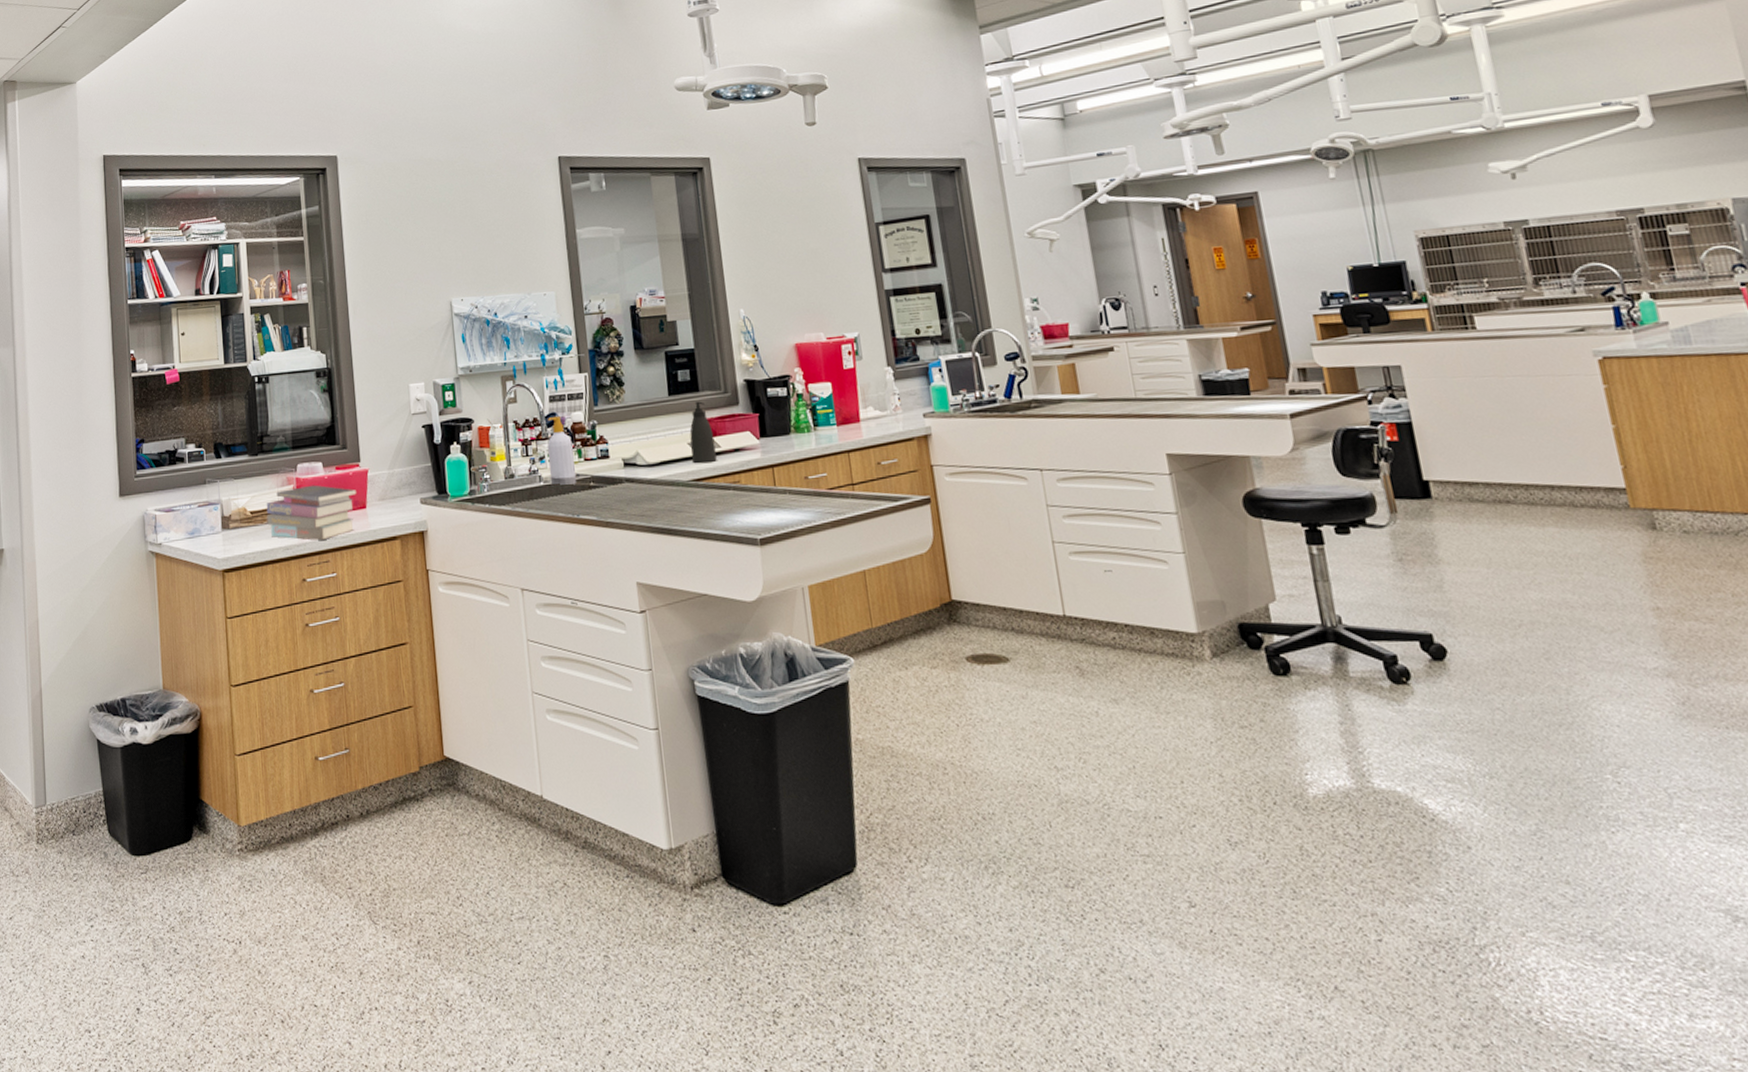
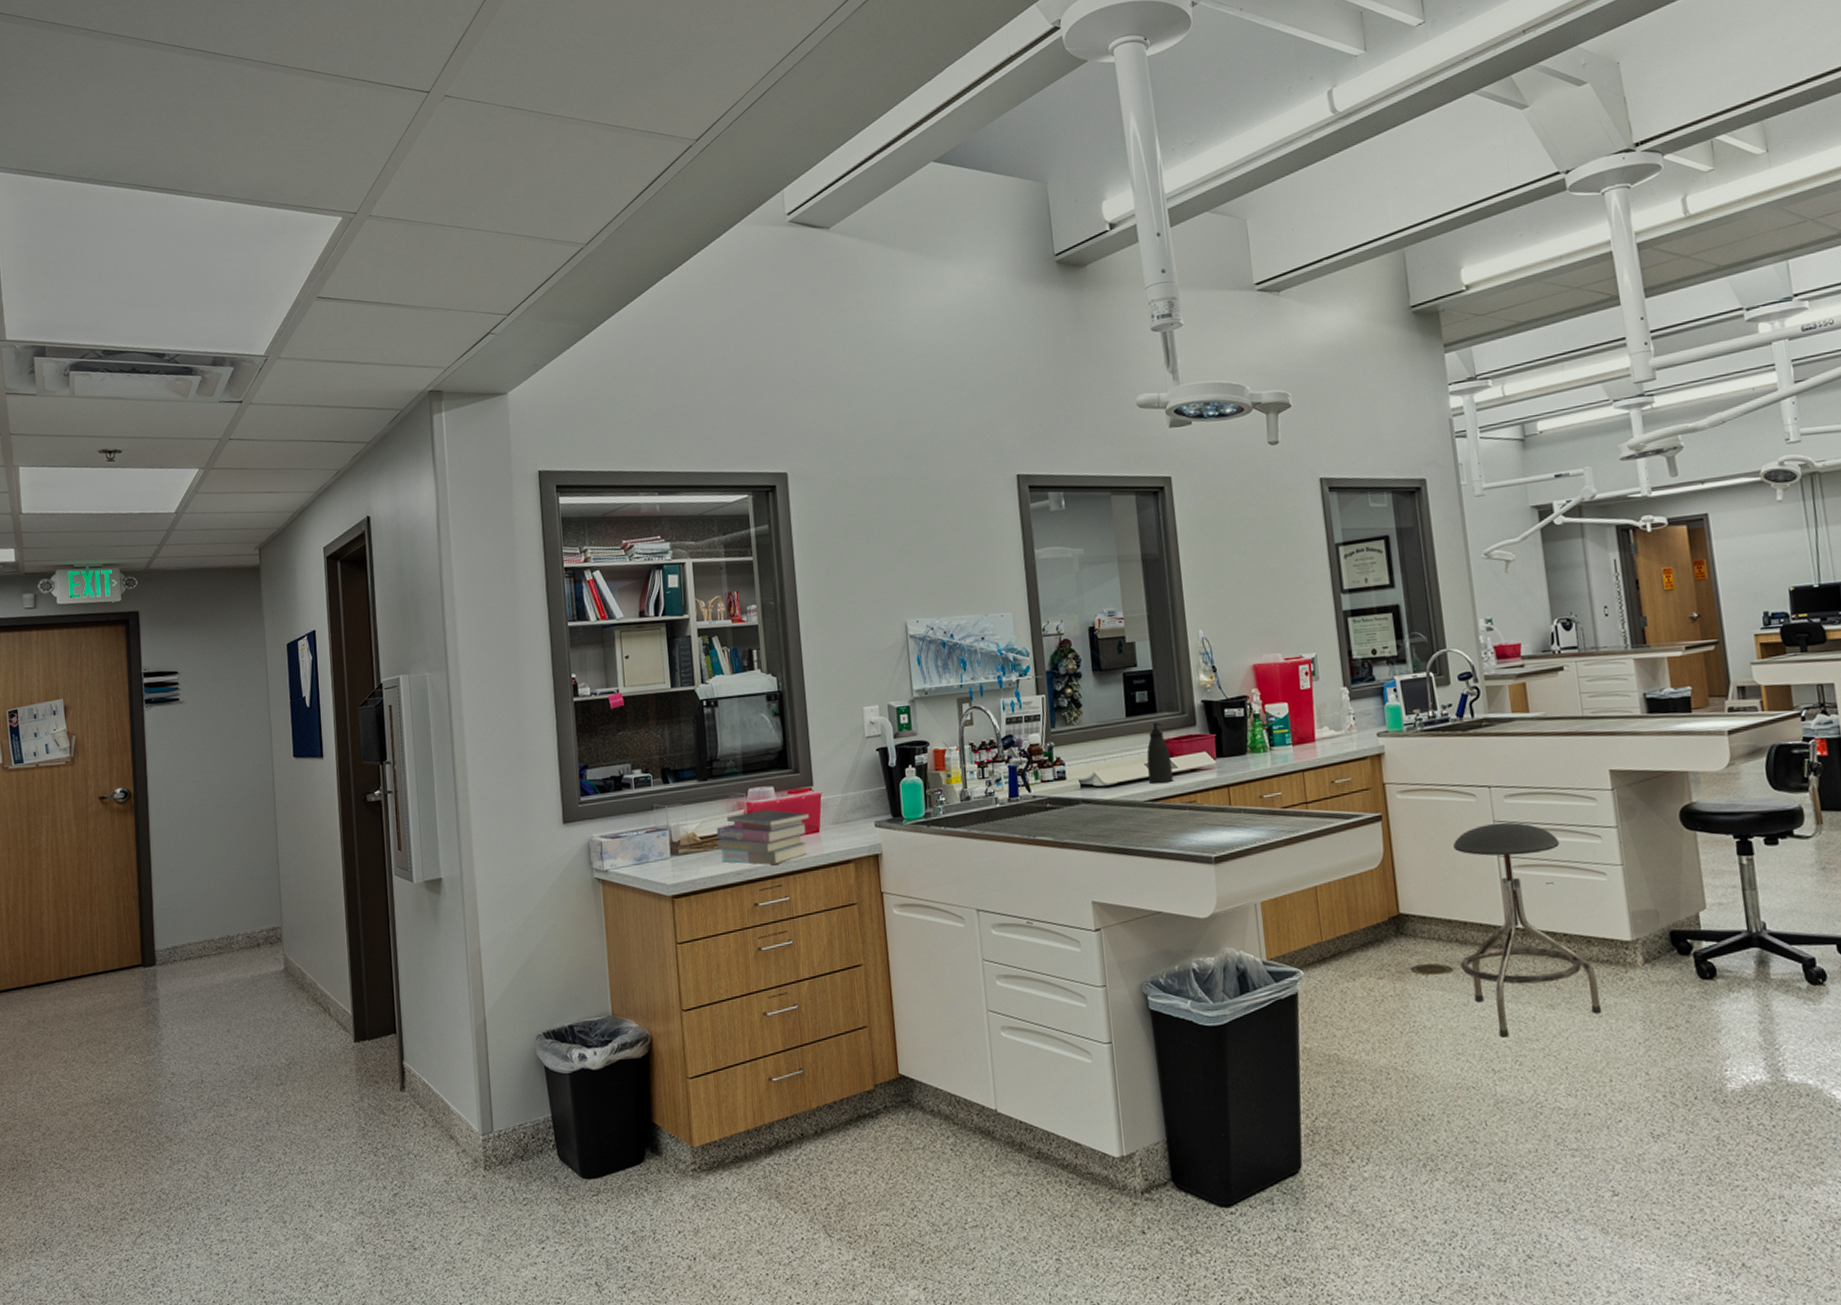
soap bottle: present [547,417,576,488] -> none [1003,739,1033,810]
stool: none [1005,507,1170,733] -> present [1452,822,1602,1038]

